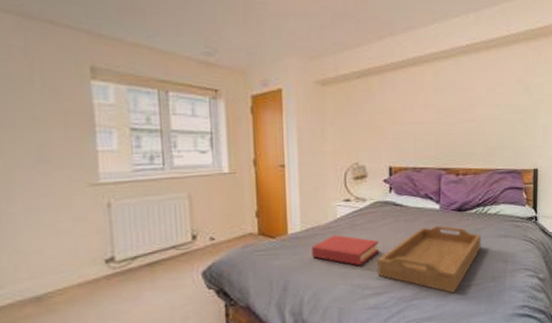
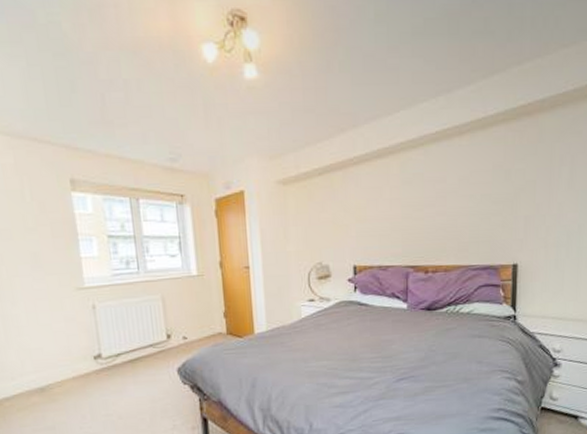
hardback book: present [312,234,379,266] -> none [278,334,344,365]
serving tray: present [376,226,481,293] -> none [342,325,453,394]

